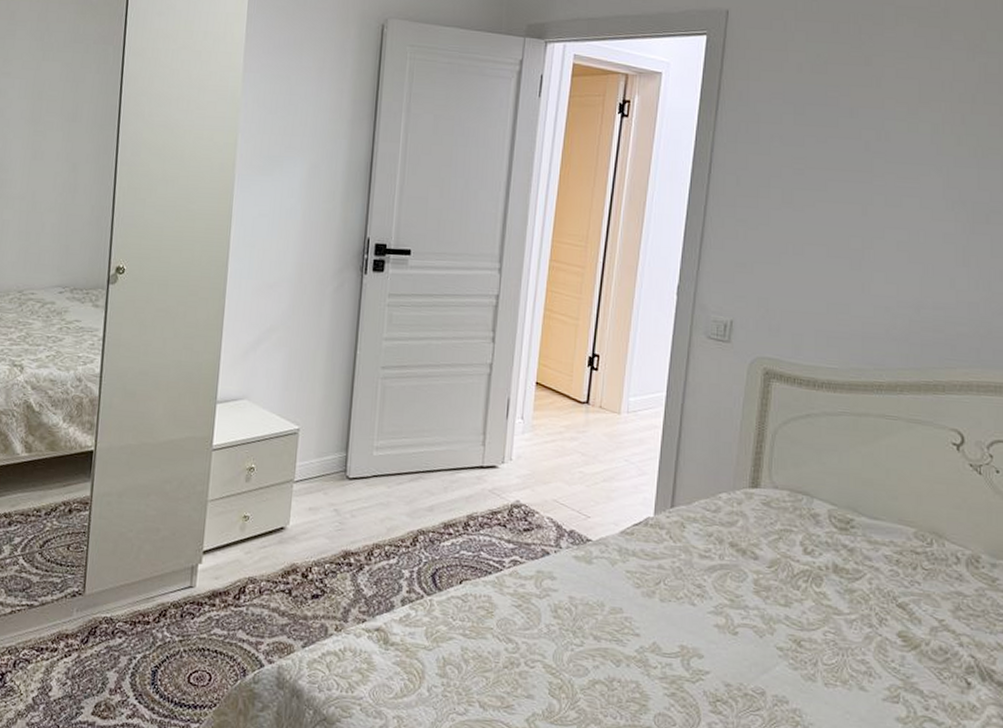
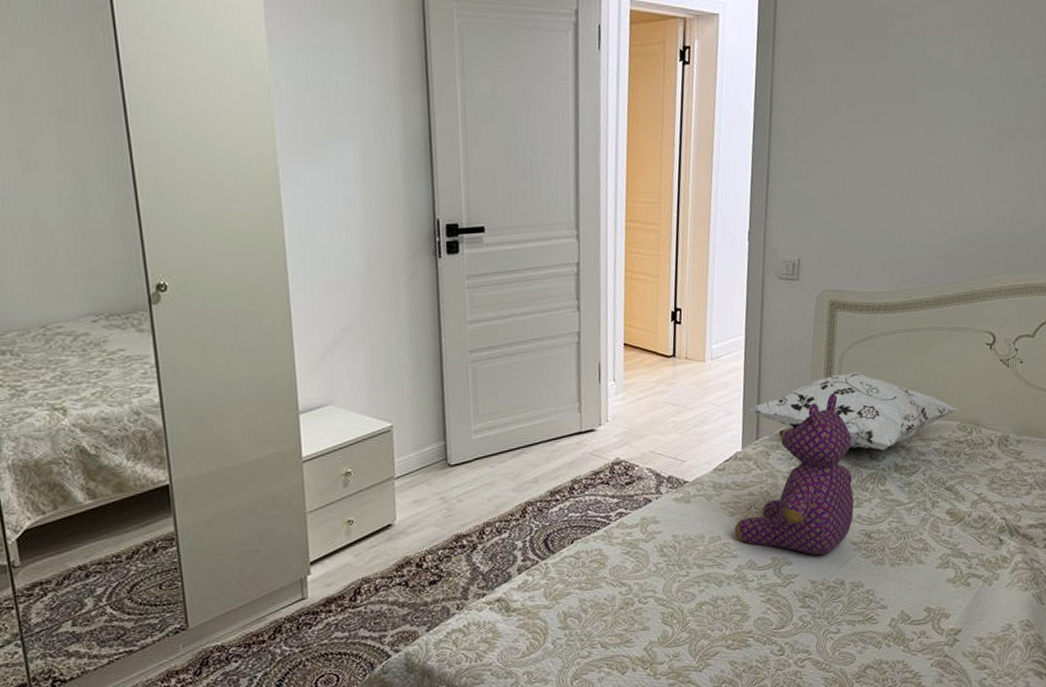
teddy bear: none [638,470,782,655] -> present [734,392,854,556]
decorative pillow: none [666,450,918,546] -> present [749,371,960,451]

